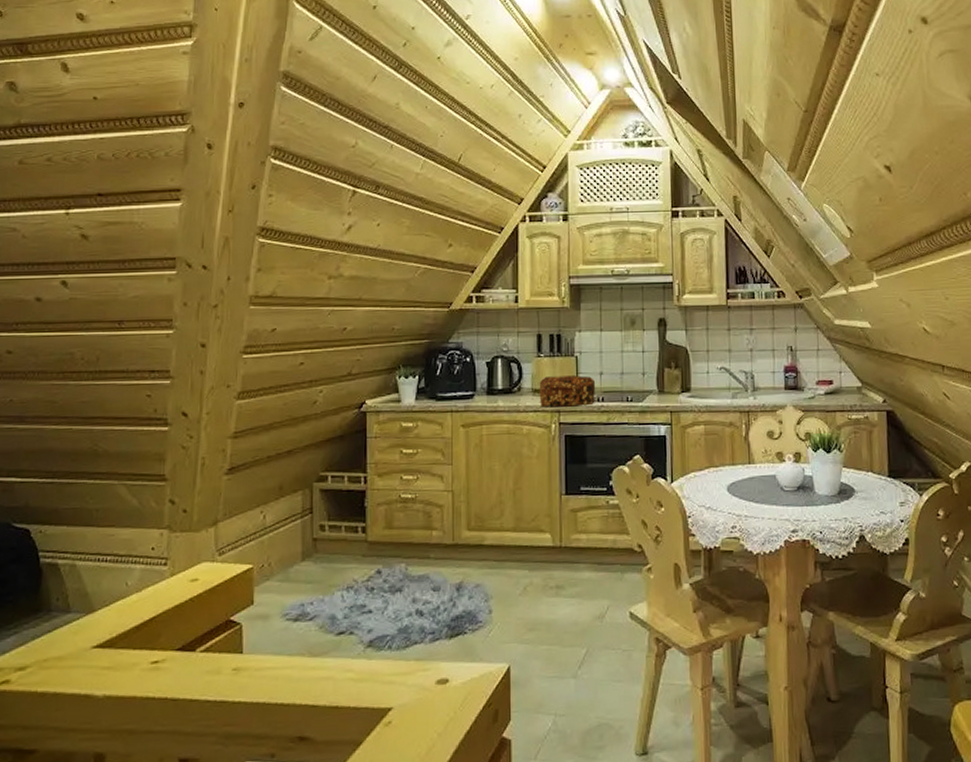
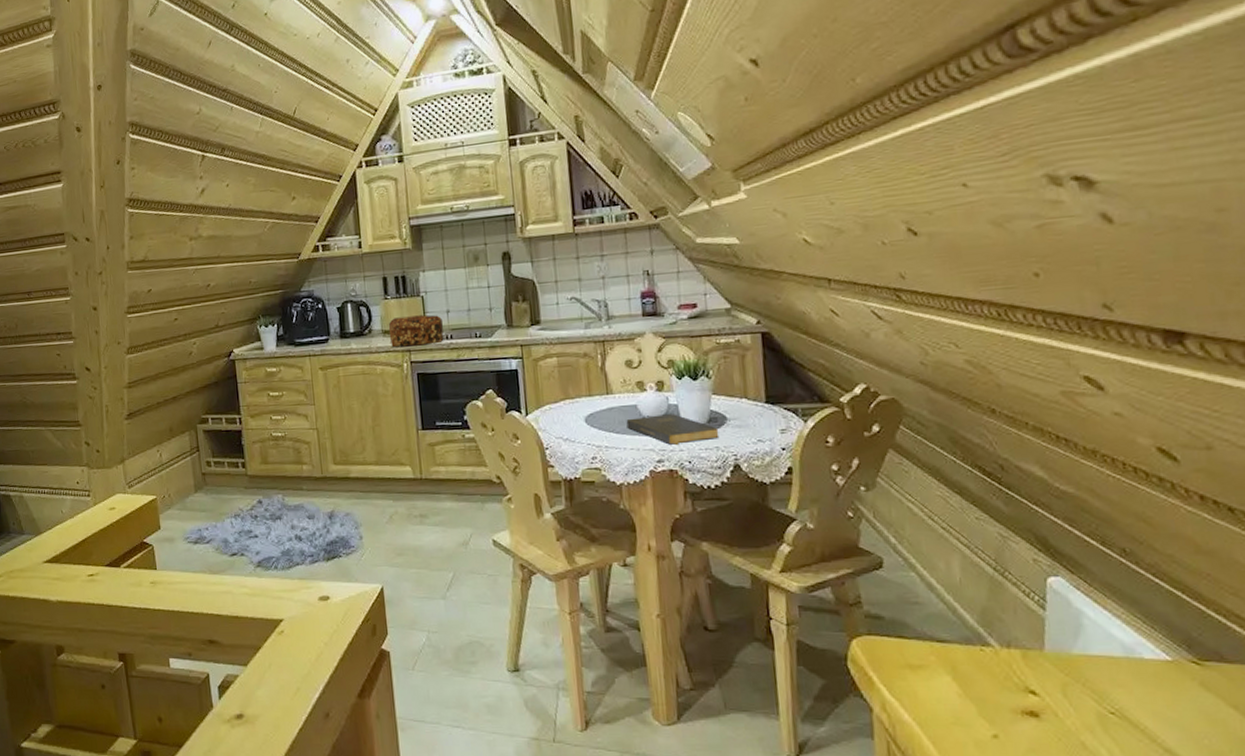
book: none [765,485,848,516] -> present [626,414,720,446]

